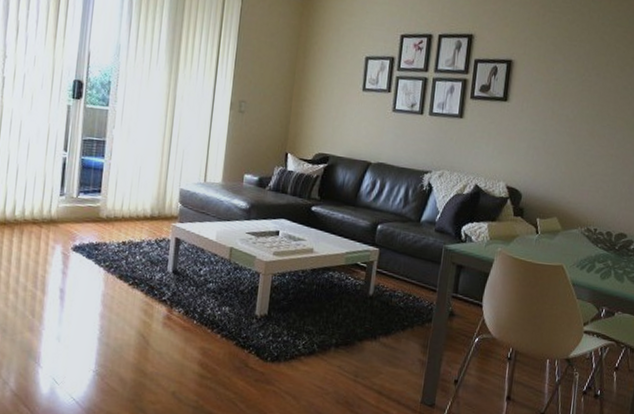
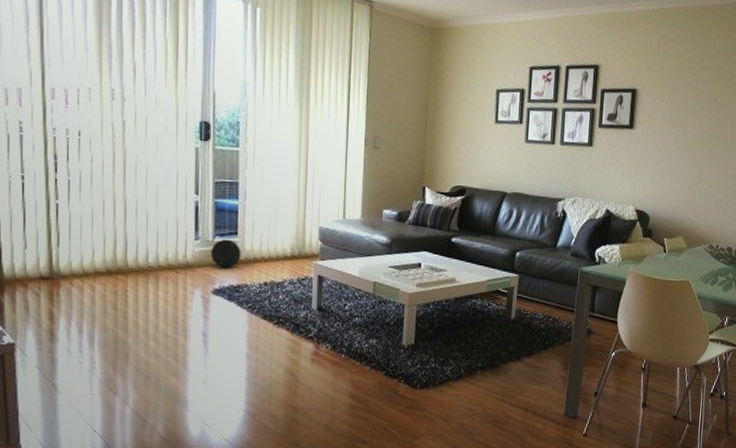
ball: none [73,196,103,226] -> present [210,239,241,269]

